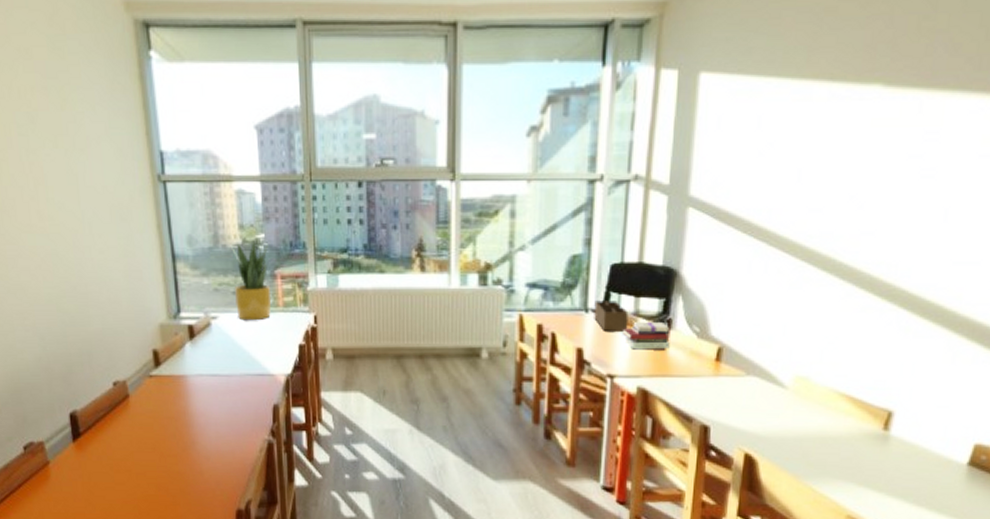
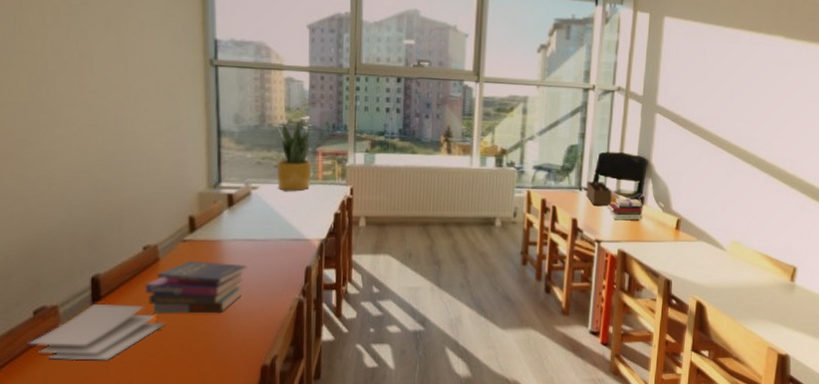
papers: none [22,440,141,498] -> present [27,303,166,361]
books: none [118,396,214,454] -> present [144,260,248,314]

